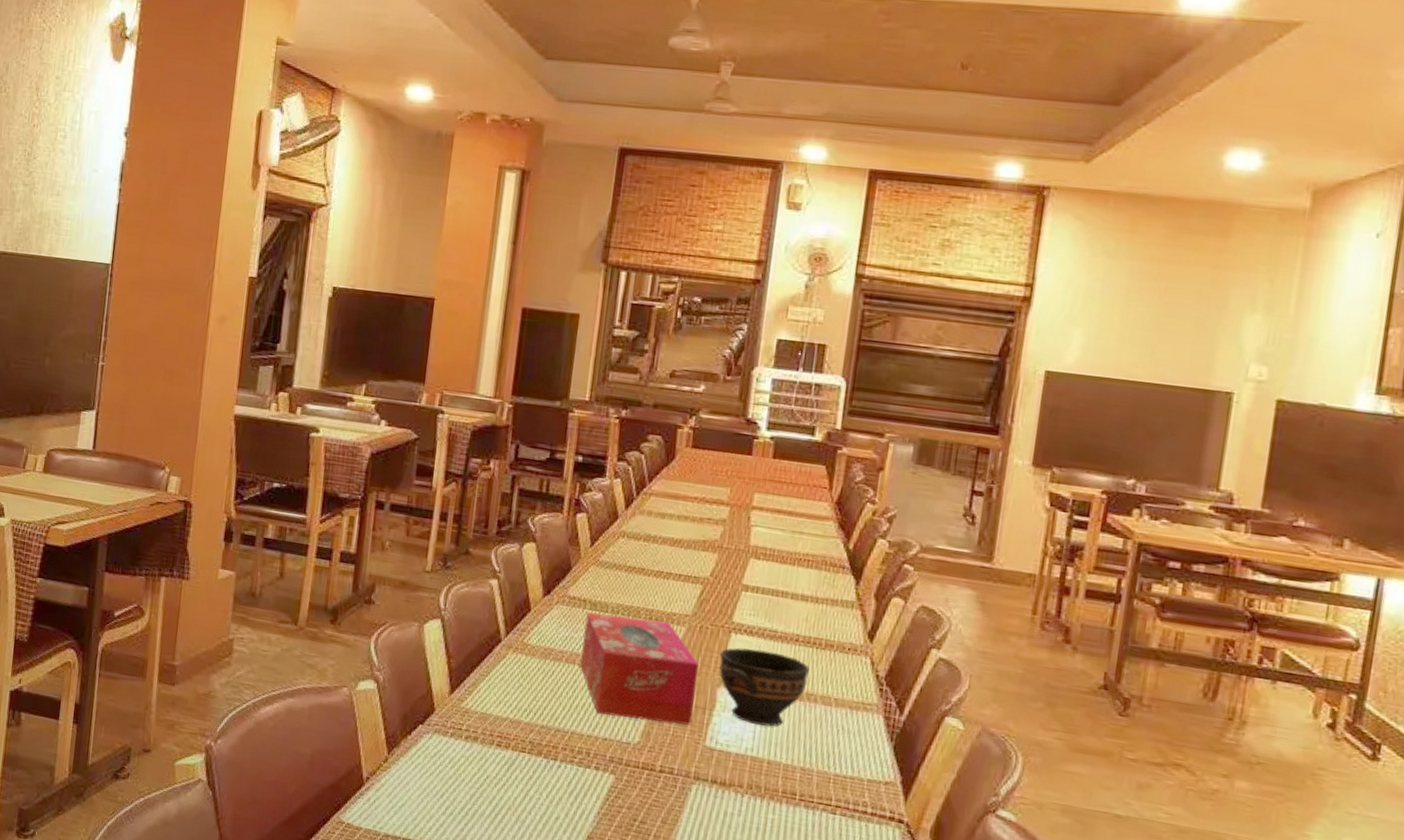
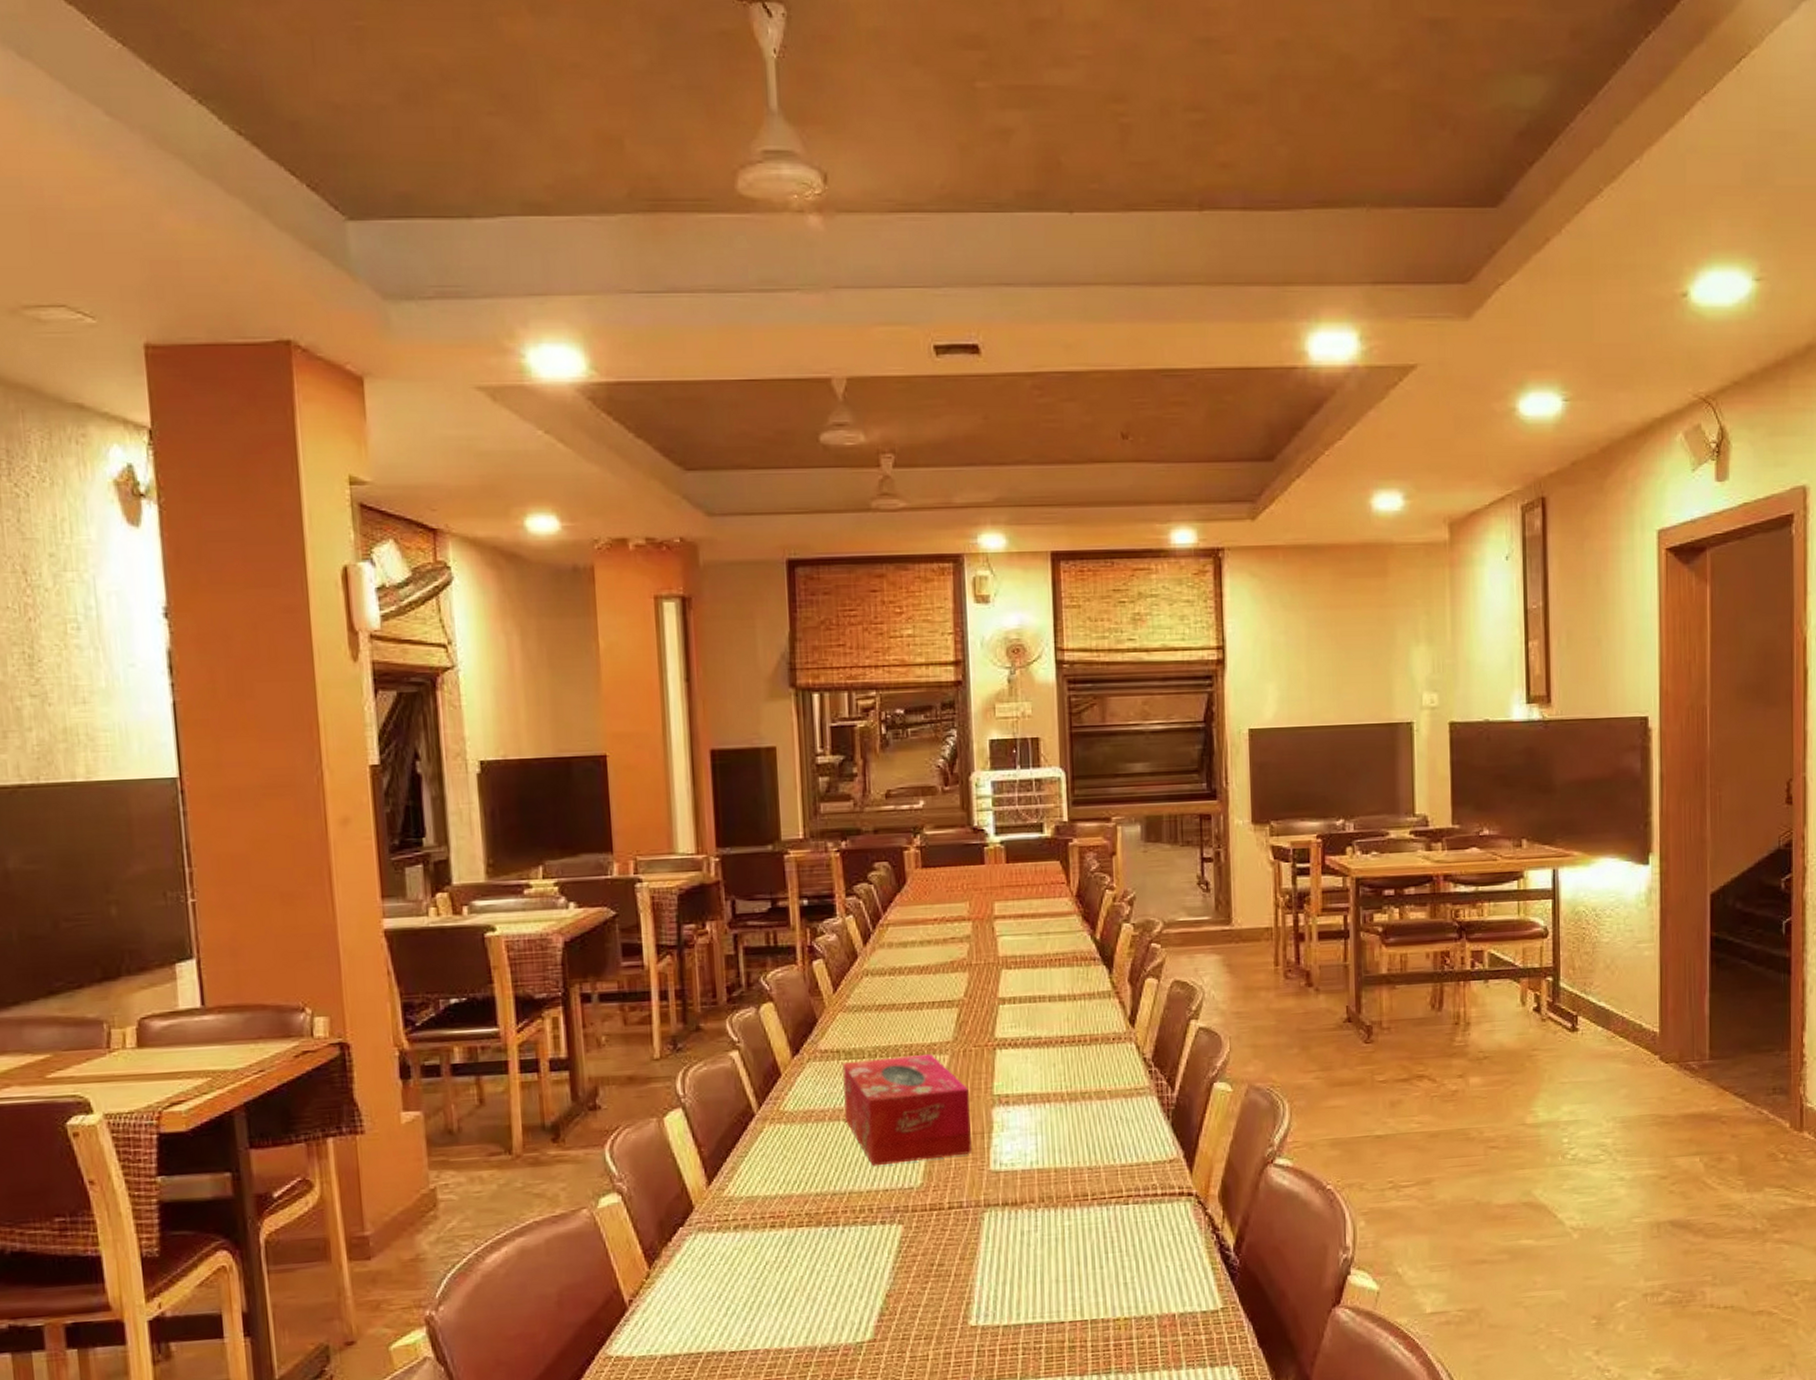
bowl: present [719,647,809,727] -> none [988,1059,1079,1137]

